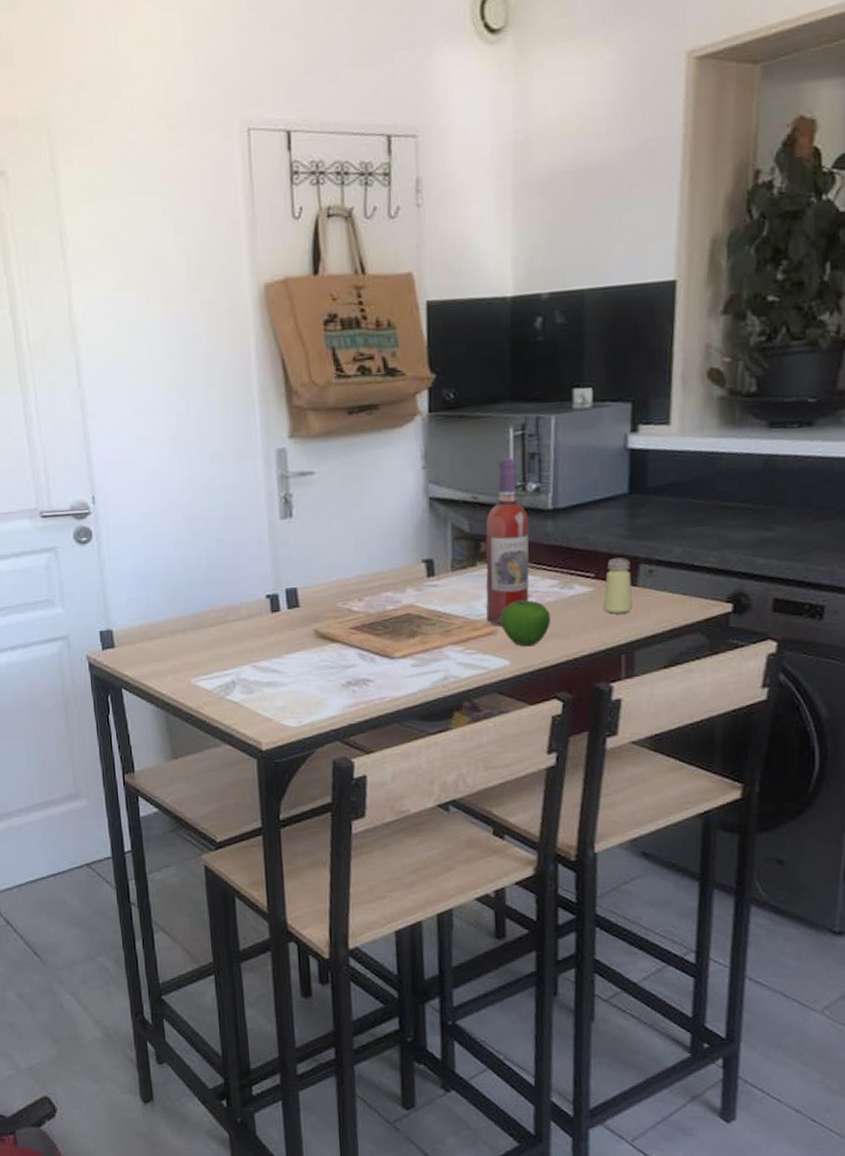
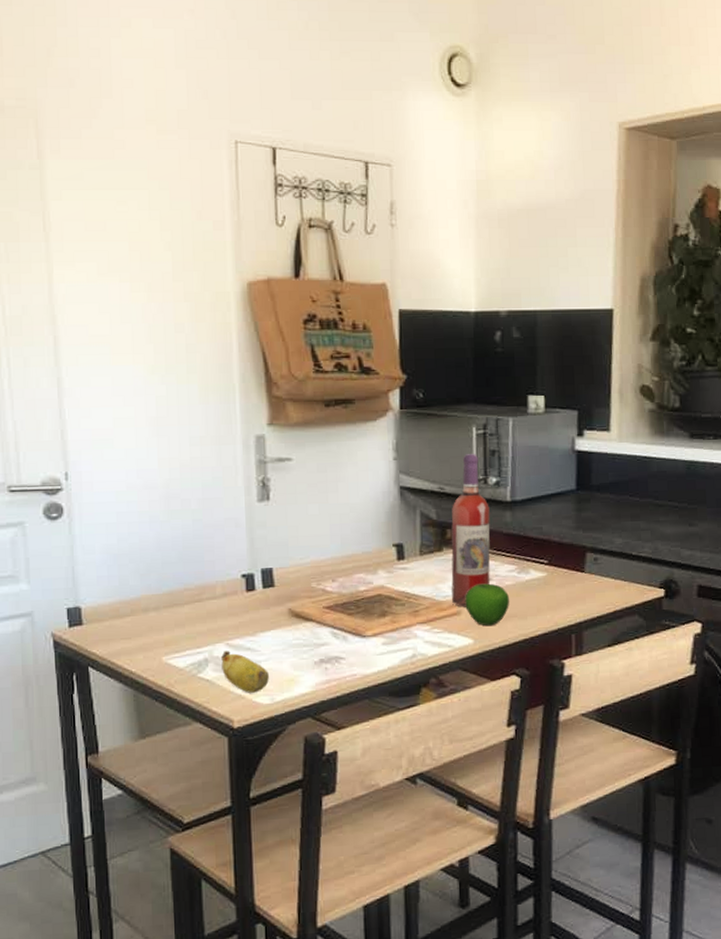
banana: none [248,673,296,716] -> present [221,651,269,693]
saltshaker: present [602,557,632,614] -> none [555,546,581,597]

